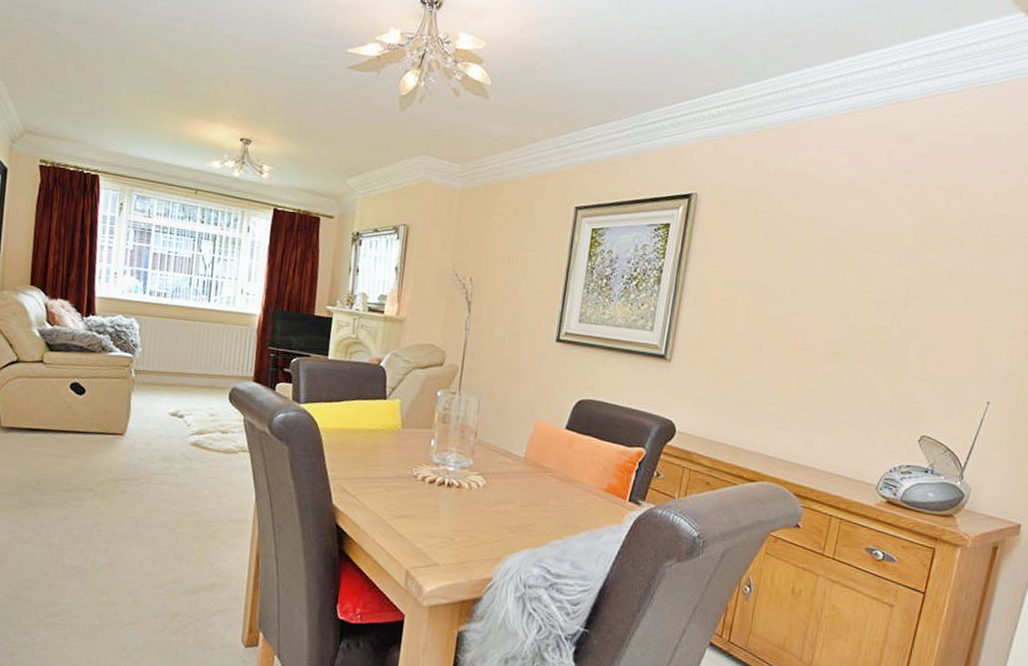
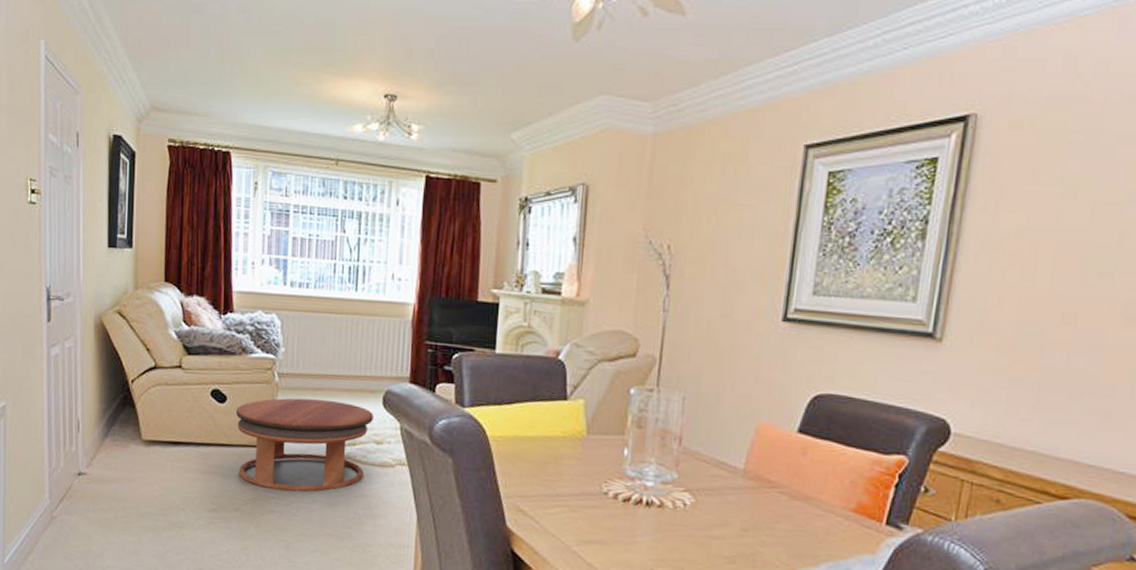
coffee table: none [94,392,220,475] -> present [236,398,373,492]

